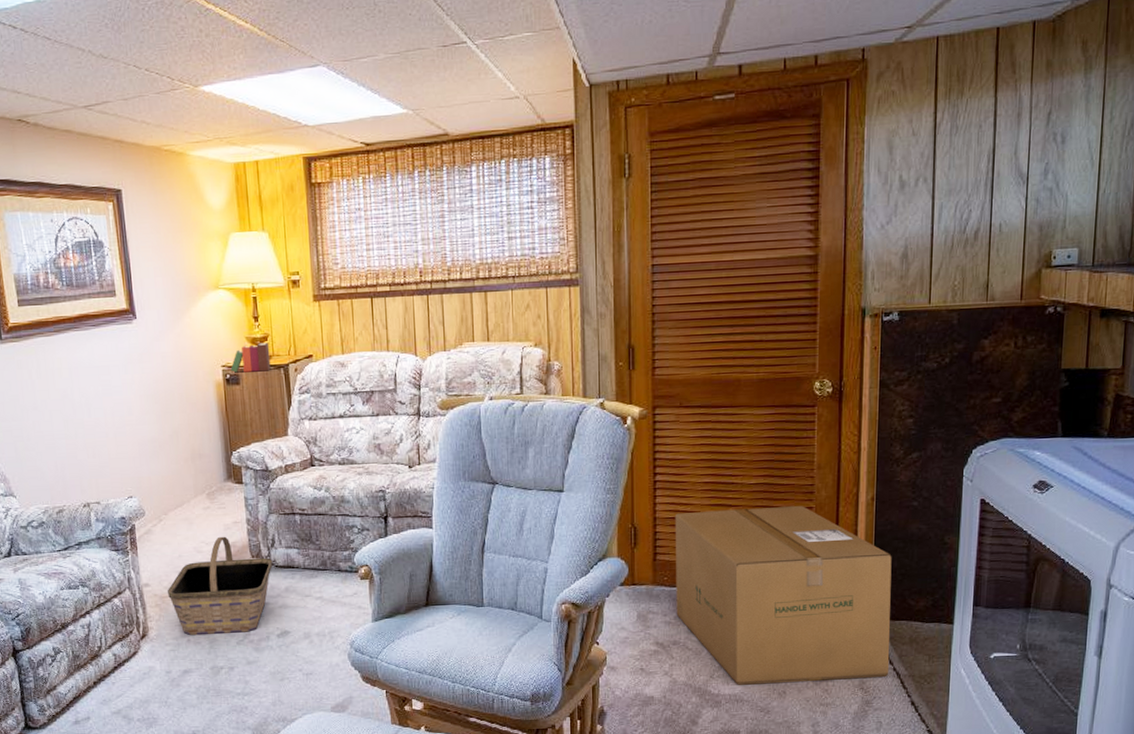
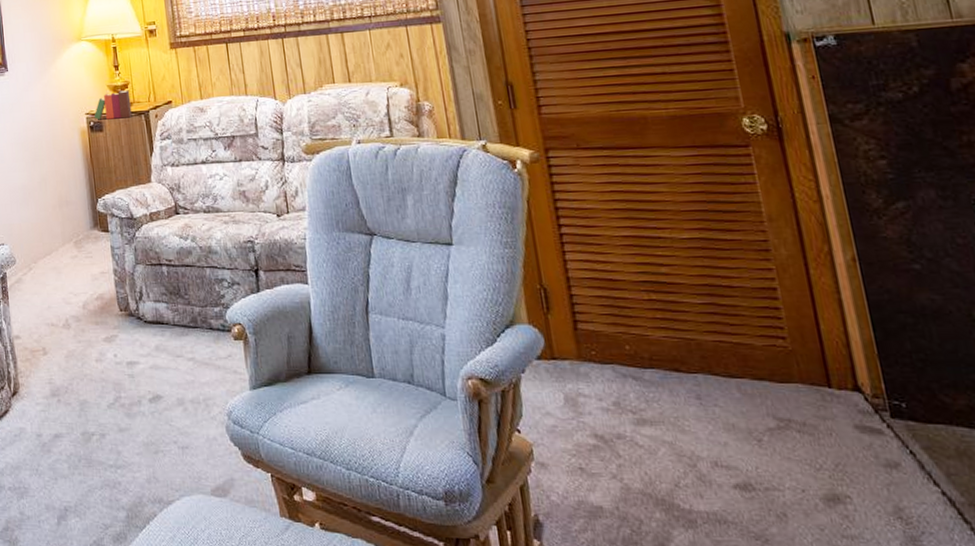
basket: present [167,536,273,635] -> none [37,287,142,395]
box: present [675,506,892,685] -> none [592,267,937,504]

